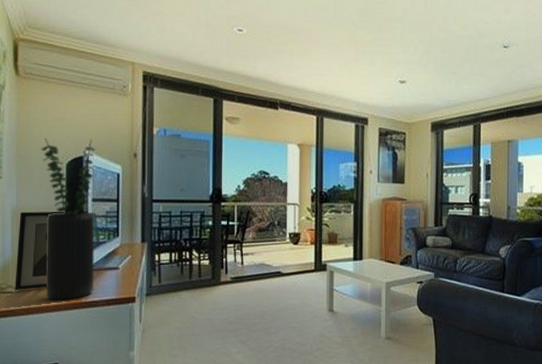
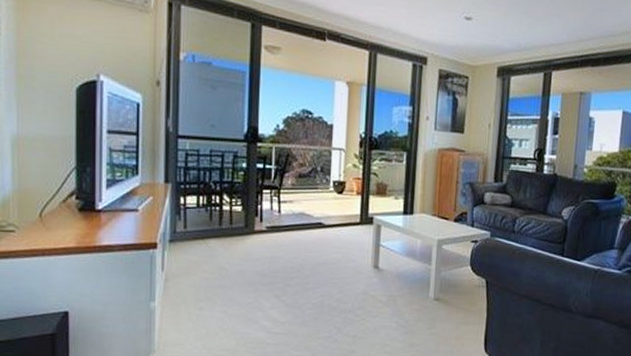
picture frame: present [15,211,88,291] -> none [16,140,103,230]
vase: present [41,138,96,302] -> none [46,56,112,244]

